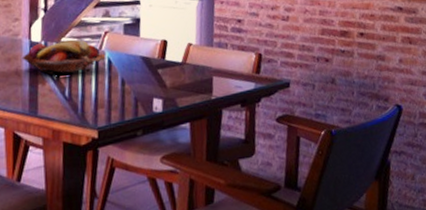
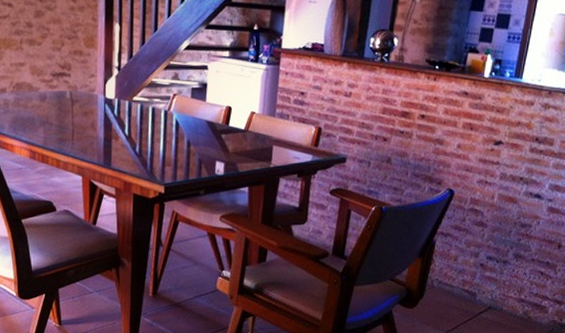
fruit basket: present [21,39,105,75] -> none [97,99,173,132]

